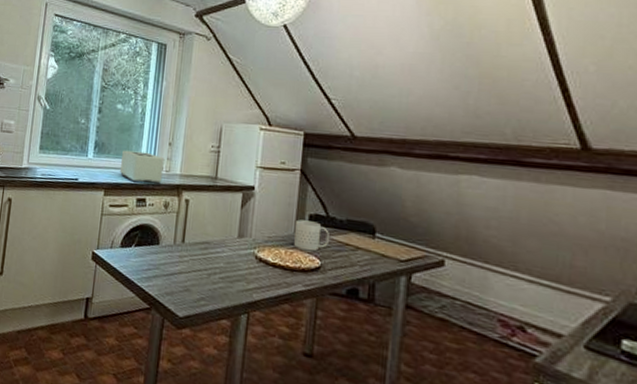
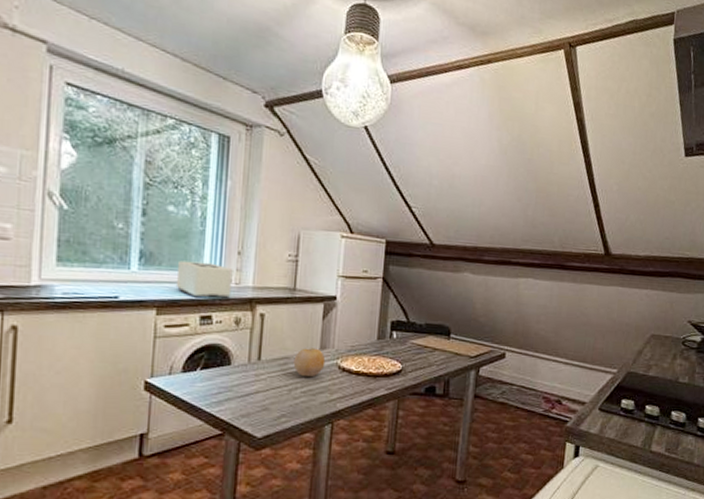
fruit: none [213,234,243,265] -> present [293,348,326,378]
mug: present [294,219,329,252] -> none [377,327,410,356]

